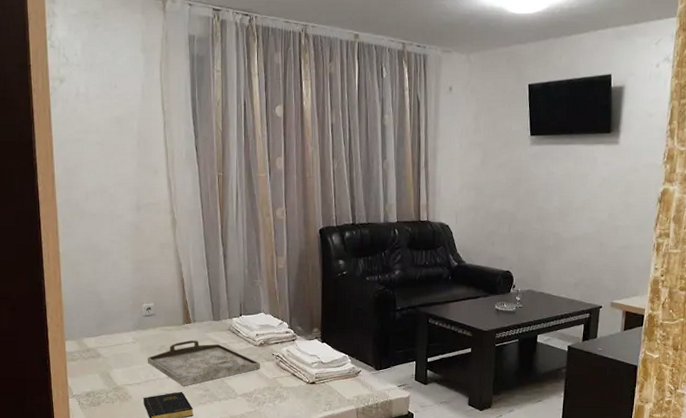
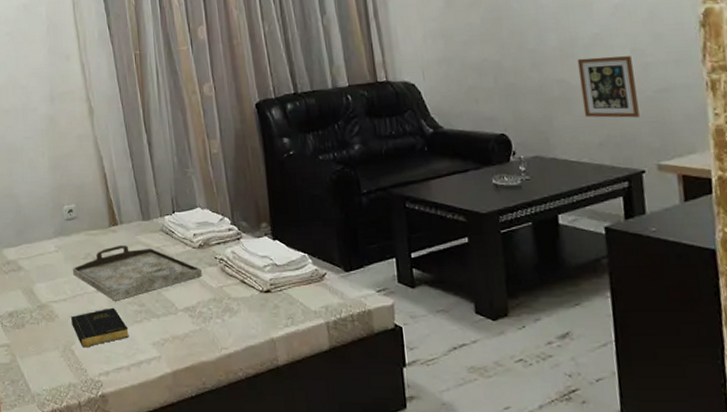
picture frame: none [568,217,608,266] -> present [577,56,640,118]

